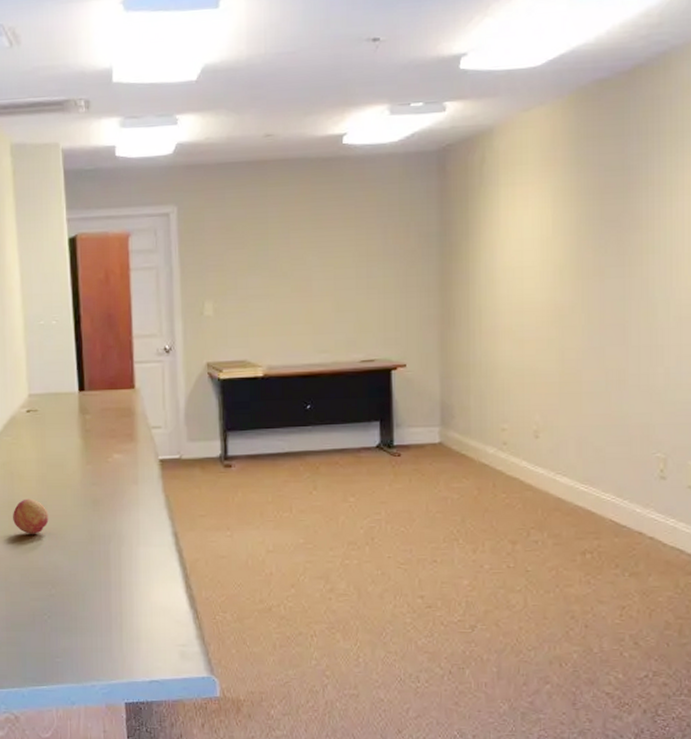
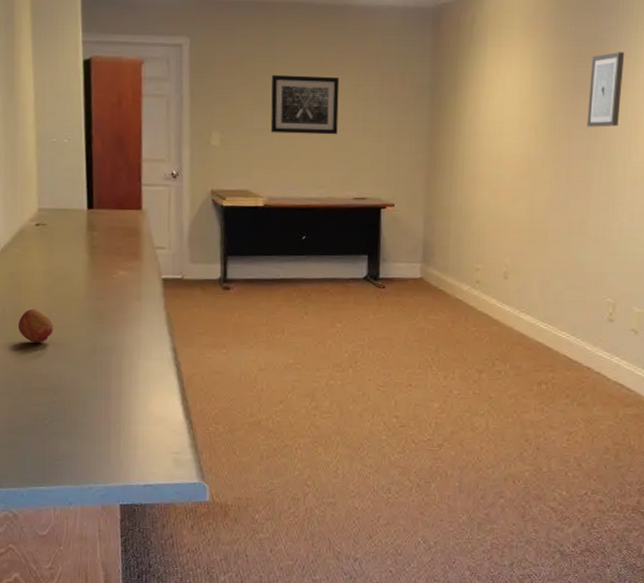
wall art: none [266,233,339,298] -> present [270,74,340,135]
wall art: none [619,179,658,264] -> present [586,52,624,127]

